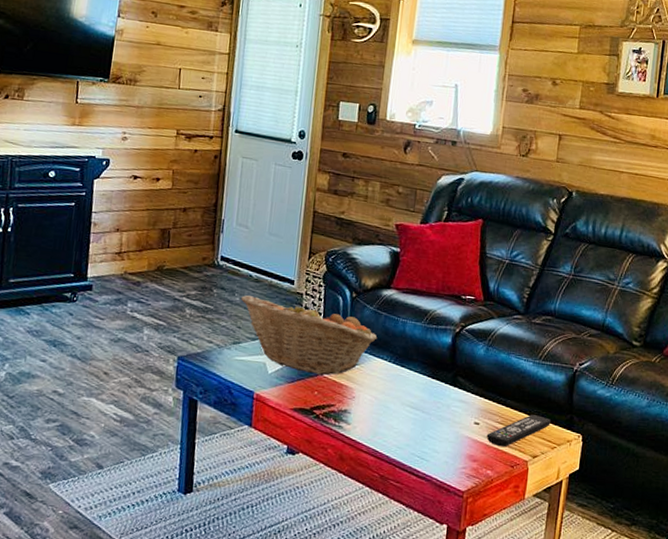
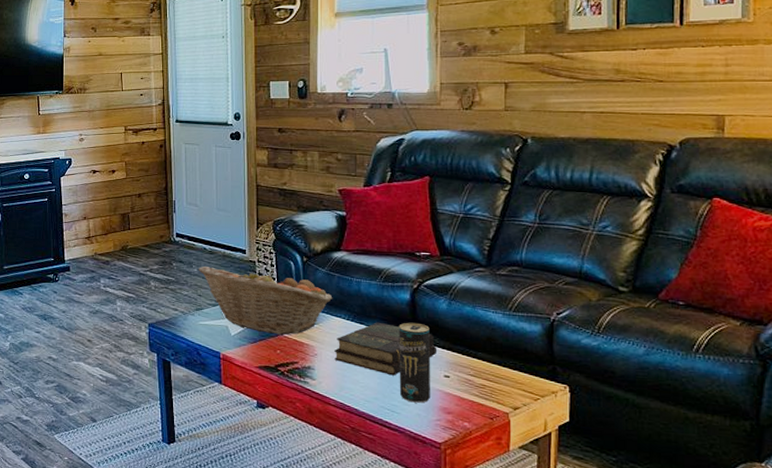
book: none [371,365,471,422] -> present [334,322,438,376]
beverage can: none [431,367,466,451] -> present [399,322,430,403]
remote control: present [486,414,552,447] -> none [459,366,531,400]

